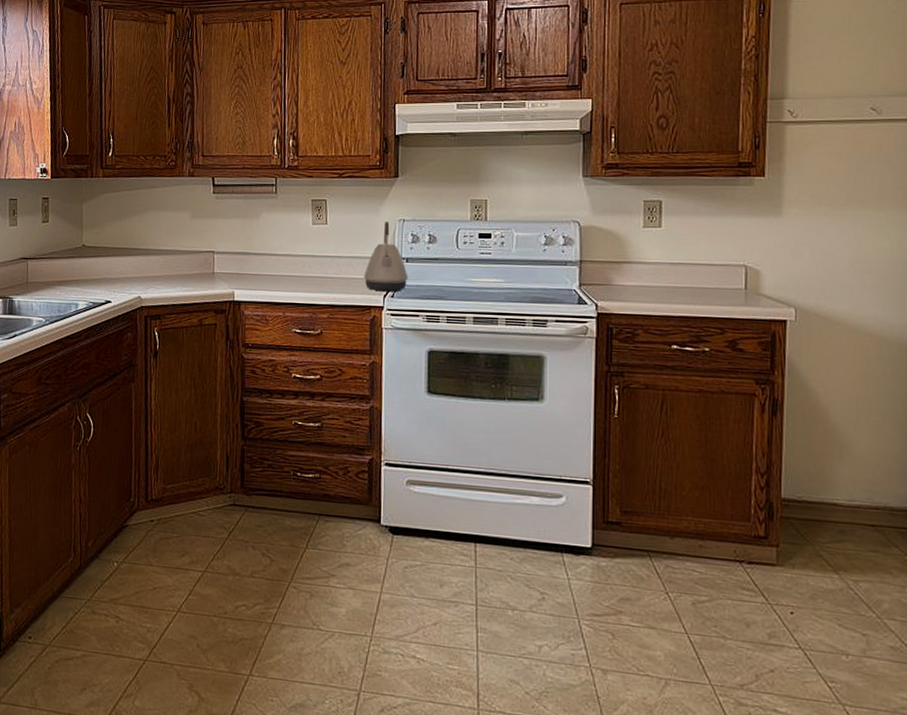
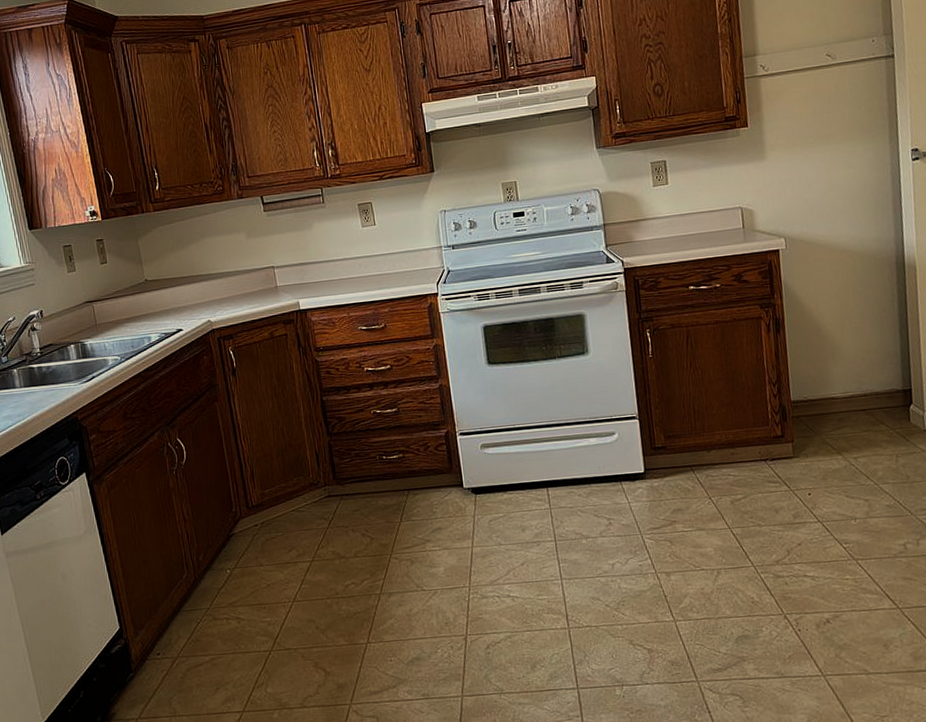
kettle: present [364,221,408,292] -> none [416,213,456,280]

